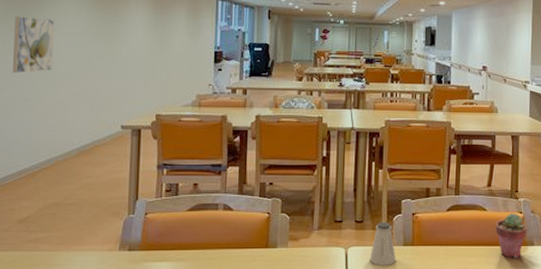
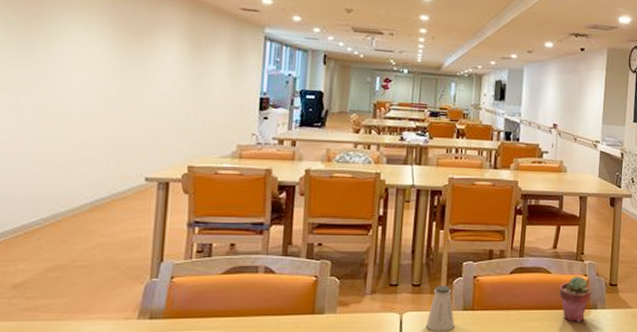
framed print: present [13,16,54,73] -> none [10,47,65,114]

